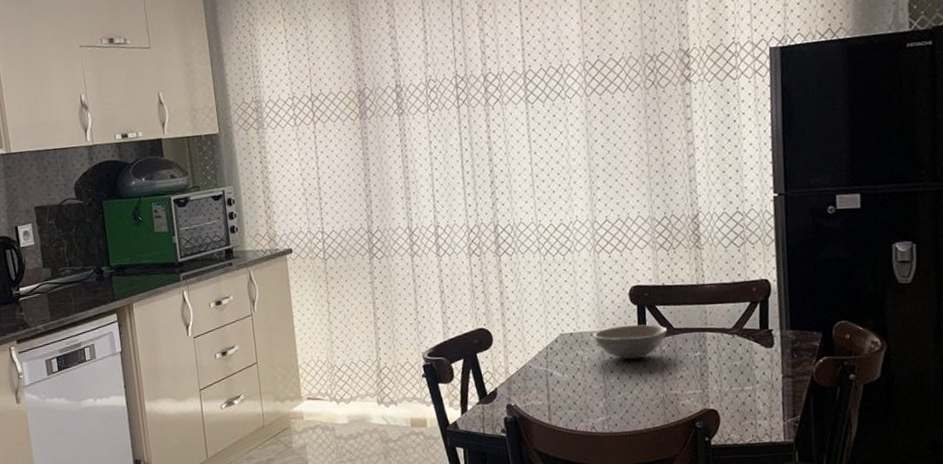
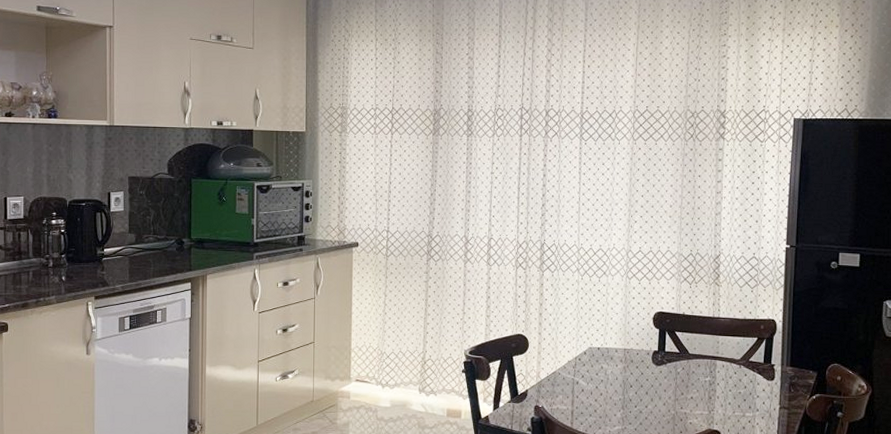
soup bowl: present [593,324,667,360] -> none [618,346,683,377]

